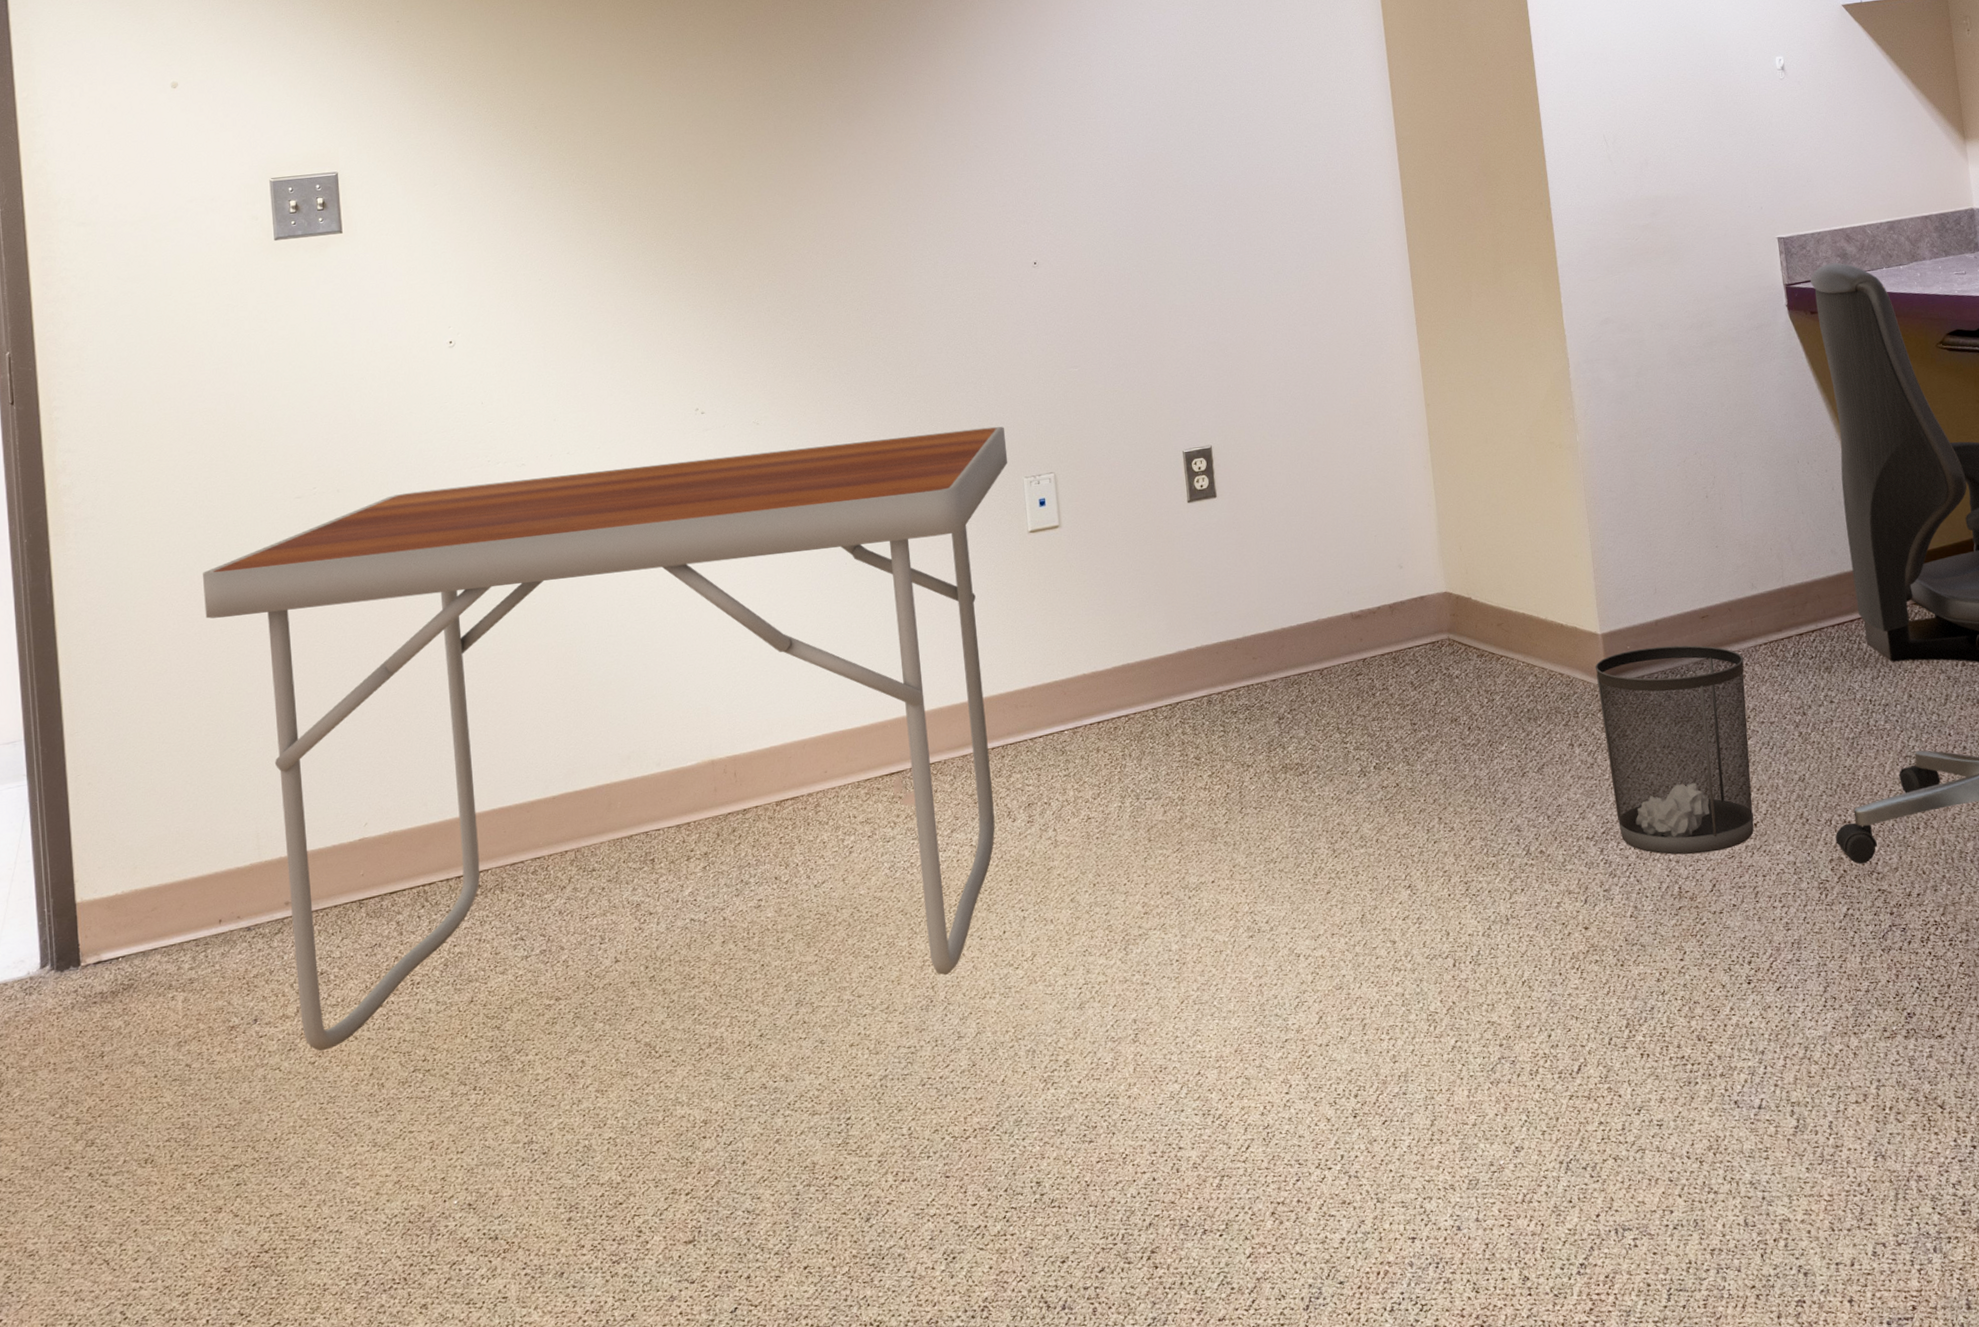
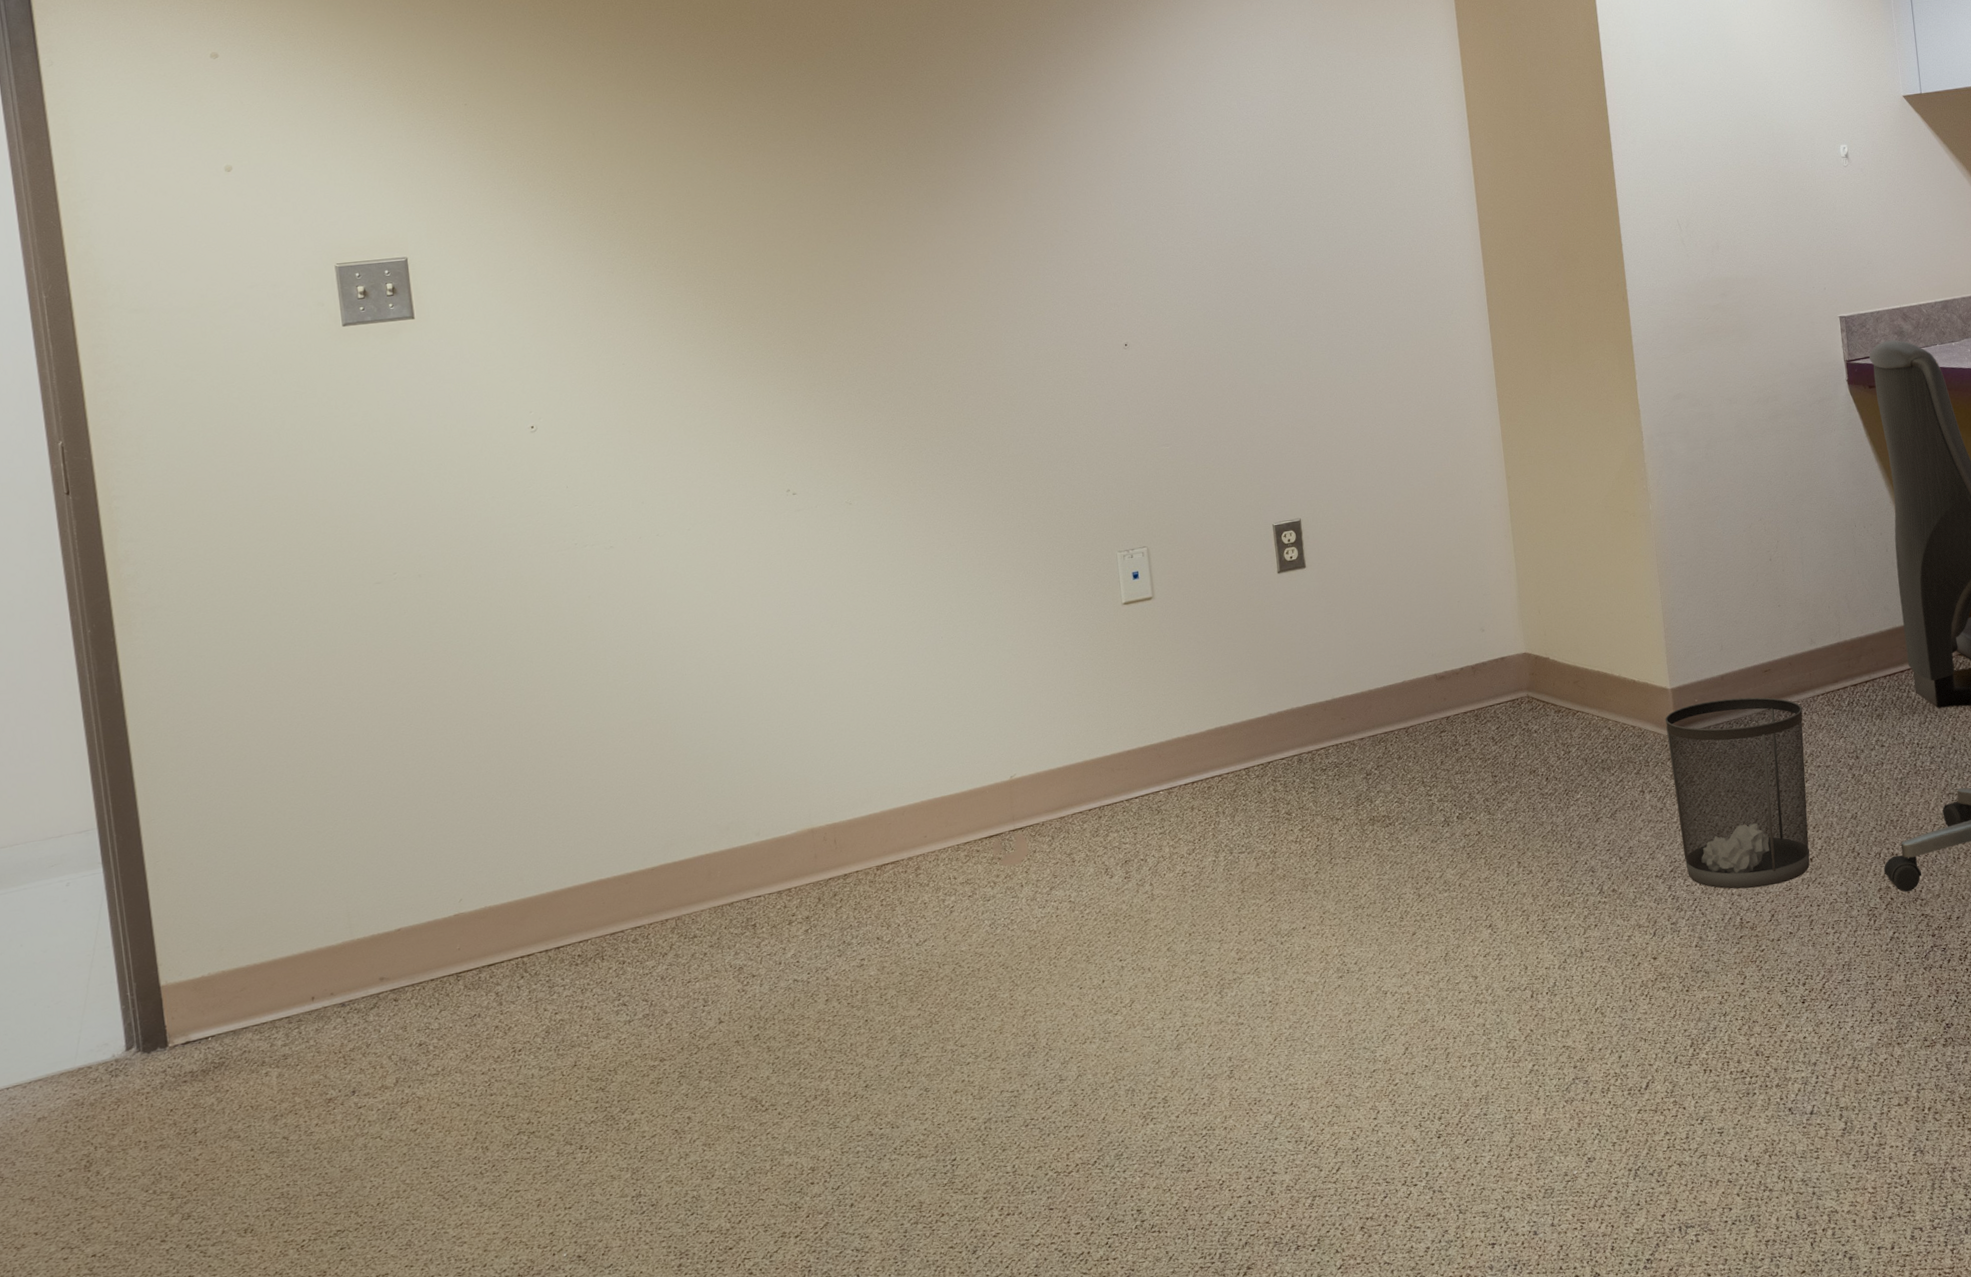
folding table: present [203,426,1008,1052] -> none [280,503,1102,1119]

